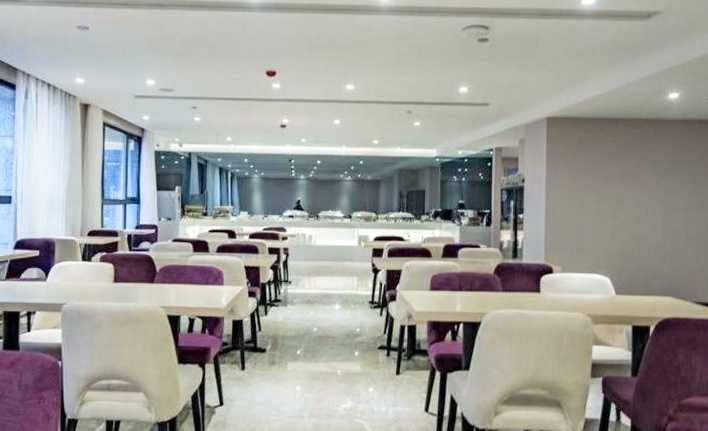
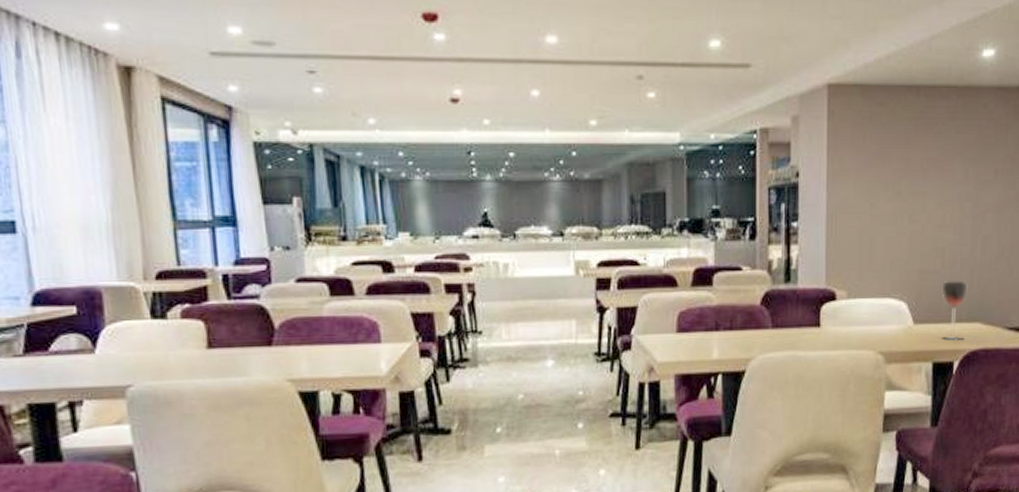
wineglass: none [639,263,661,310] -> present [941,281,968,341]

